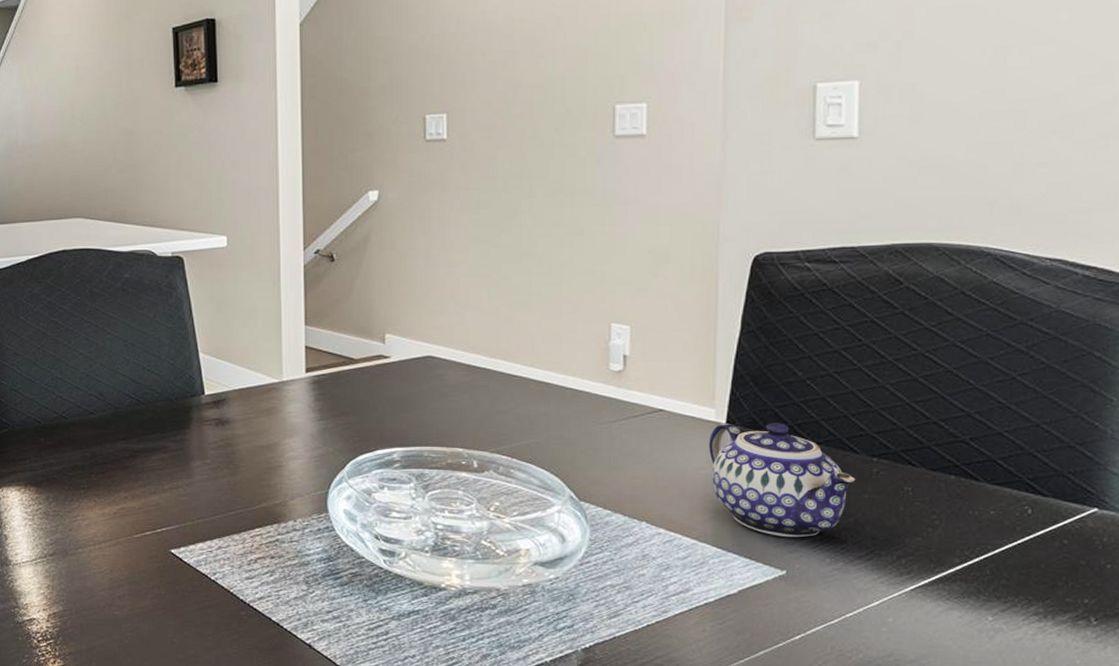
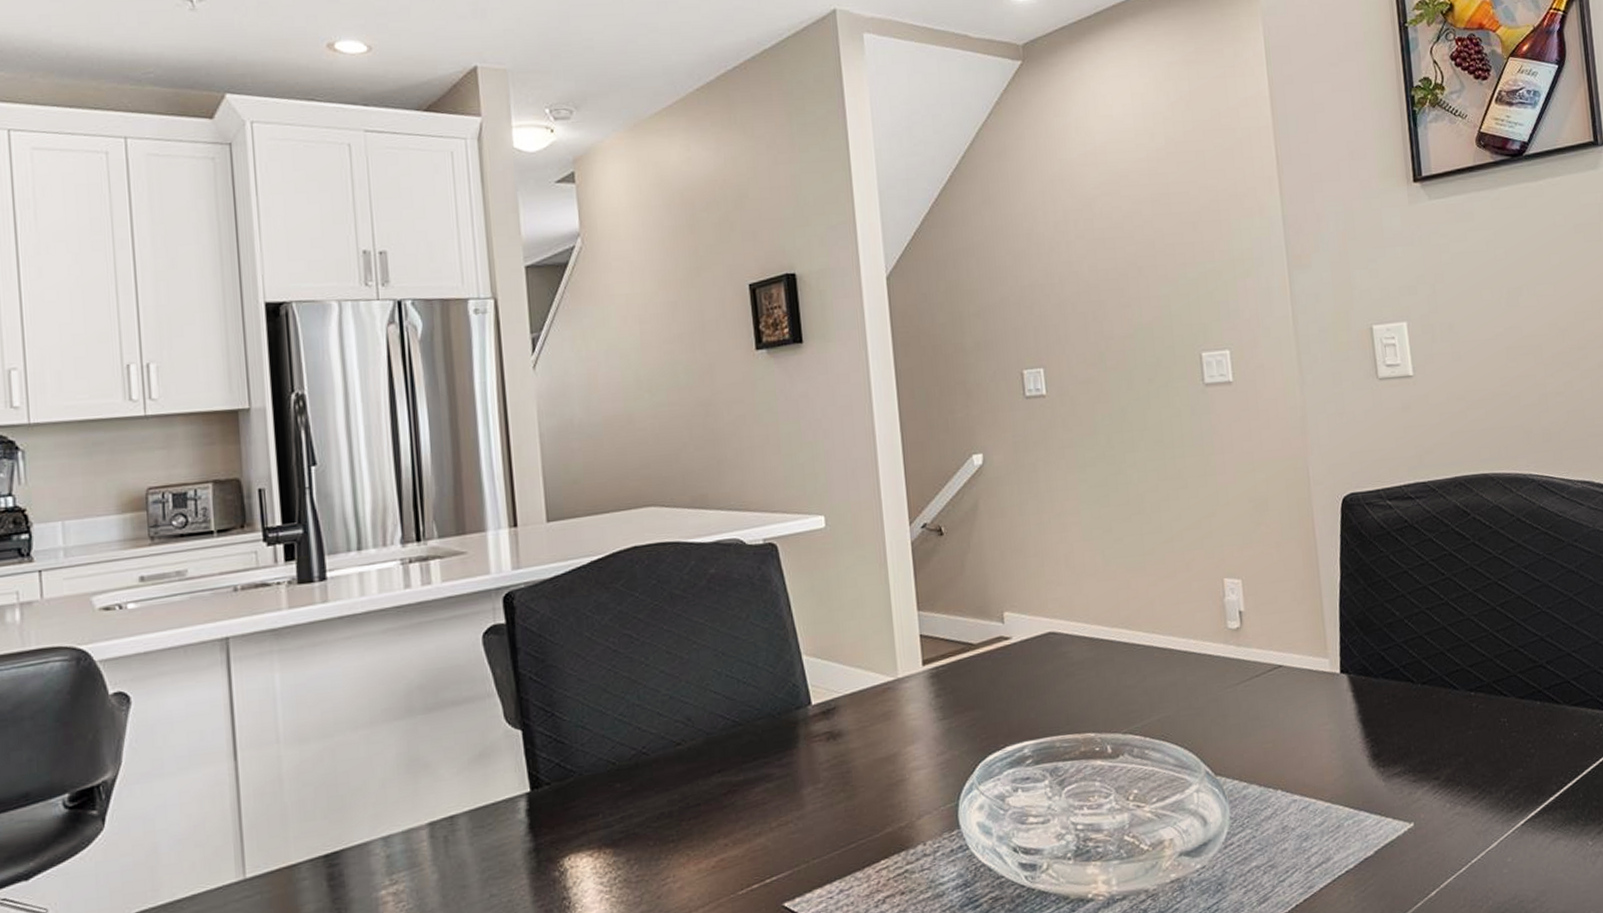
teapot: present [709,423,856,538] -> none [1327,666,1460,787]

